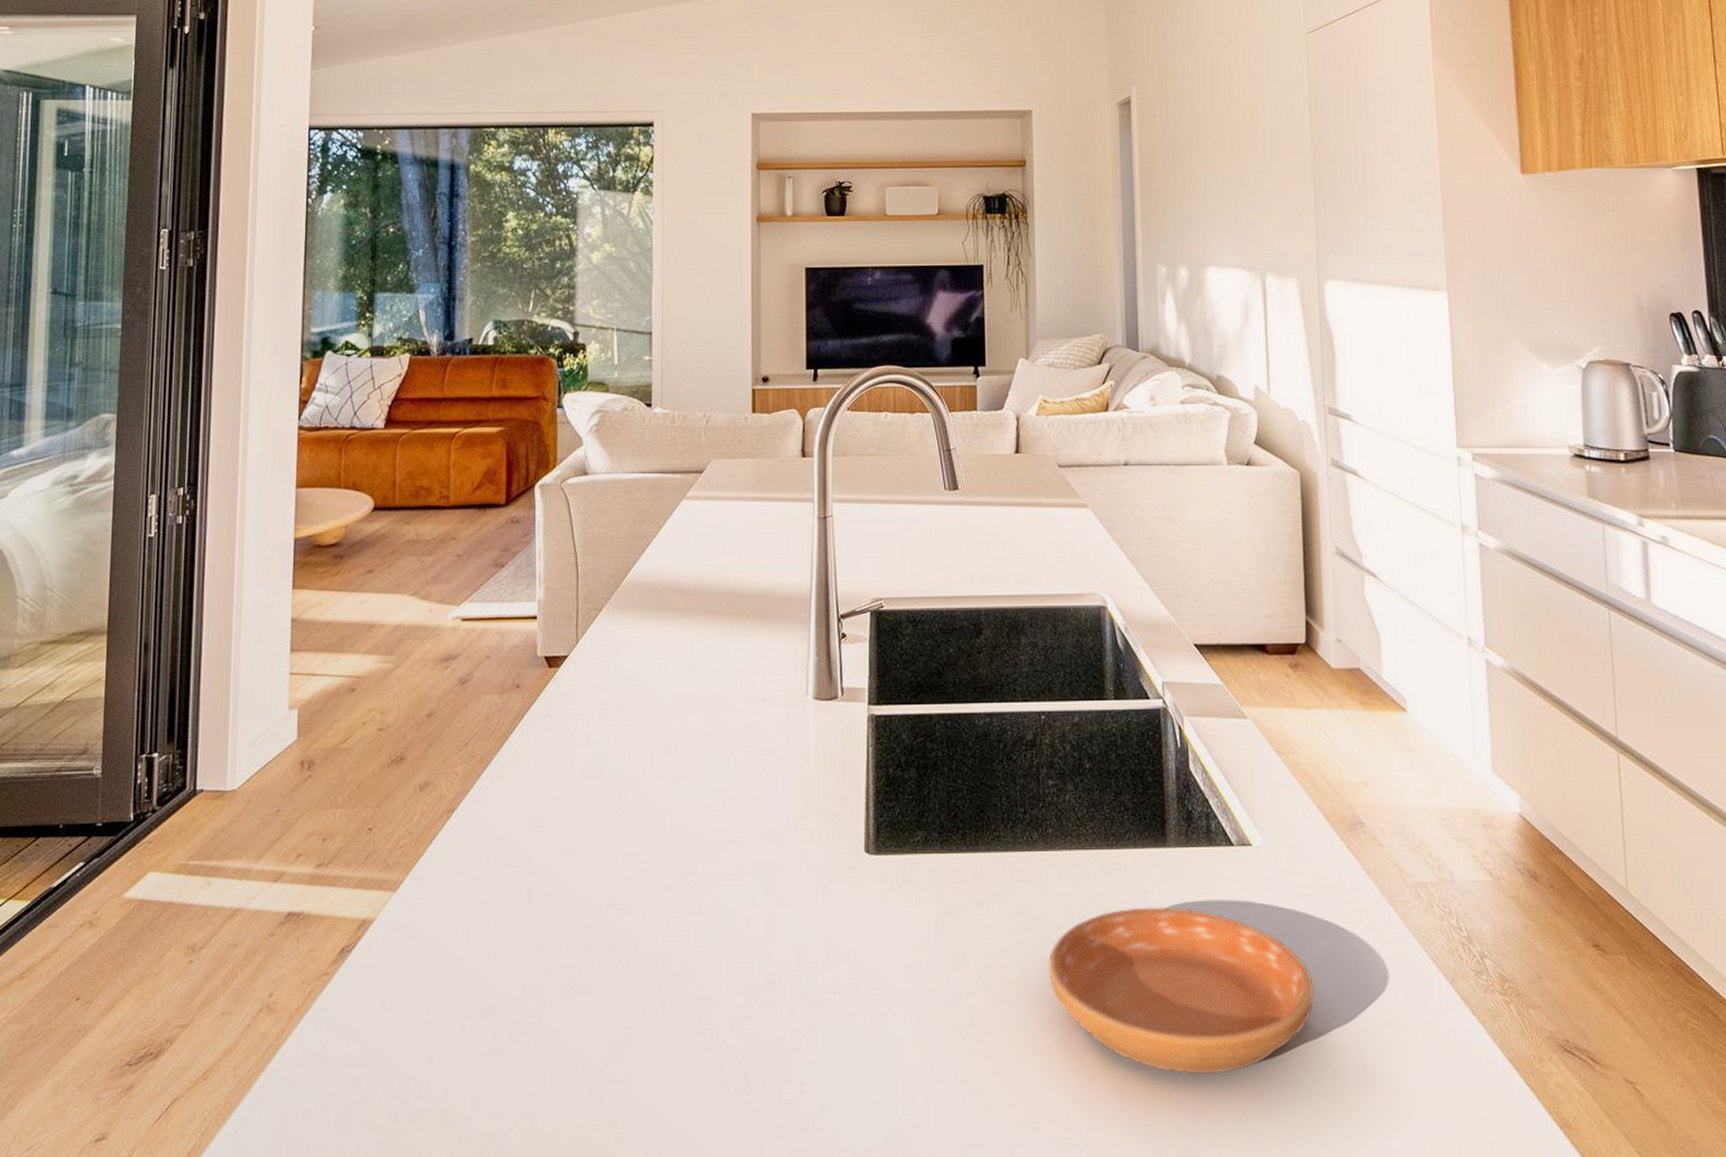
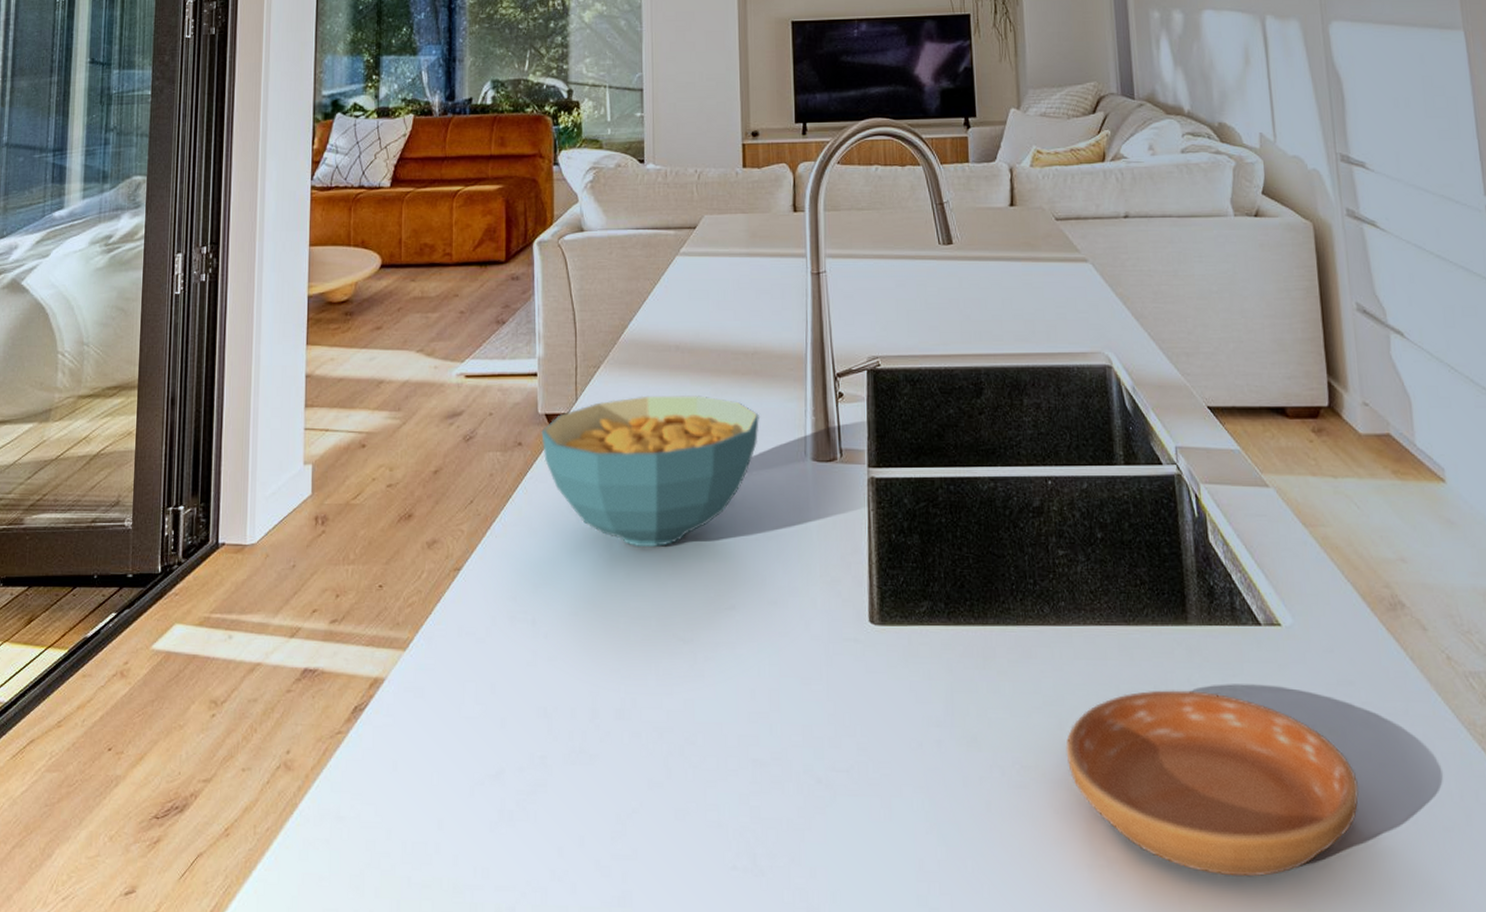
cereal bowl: none [540,637,763,785] -> present [541,395,760,547]

